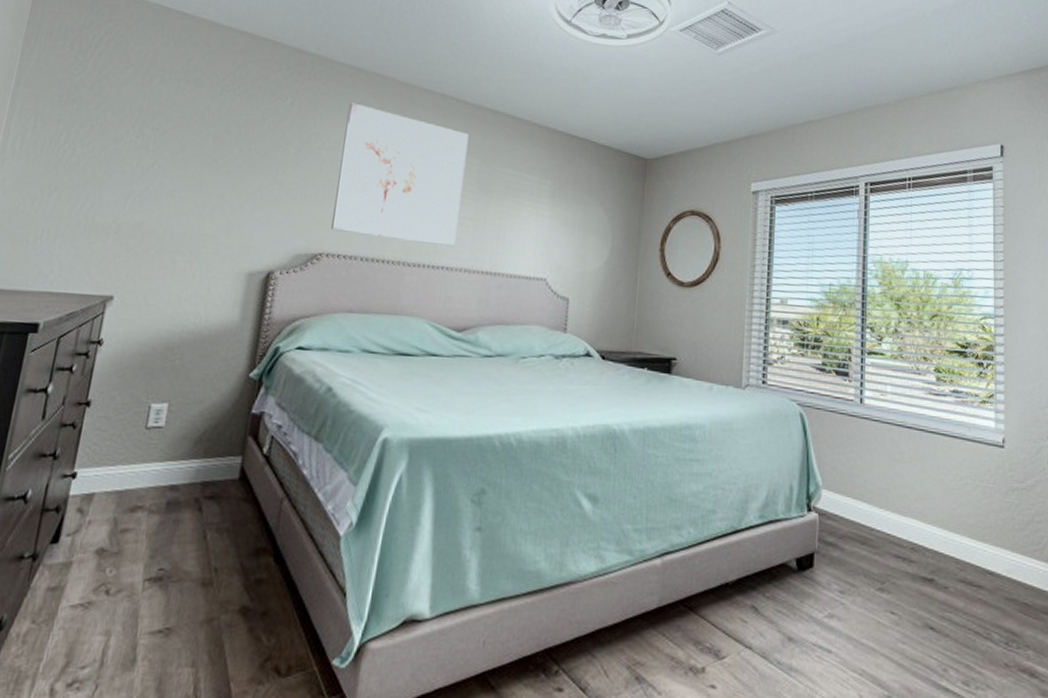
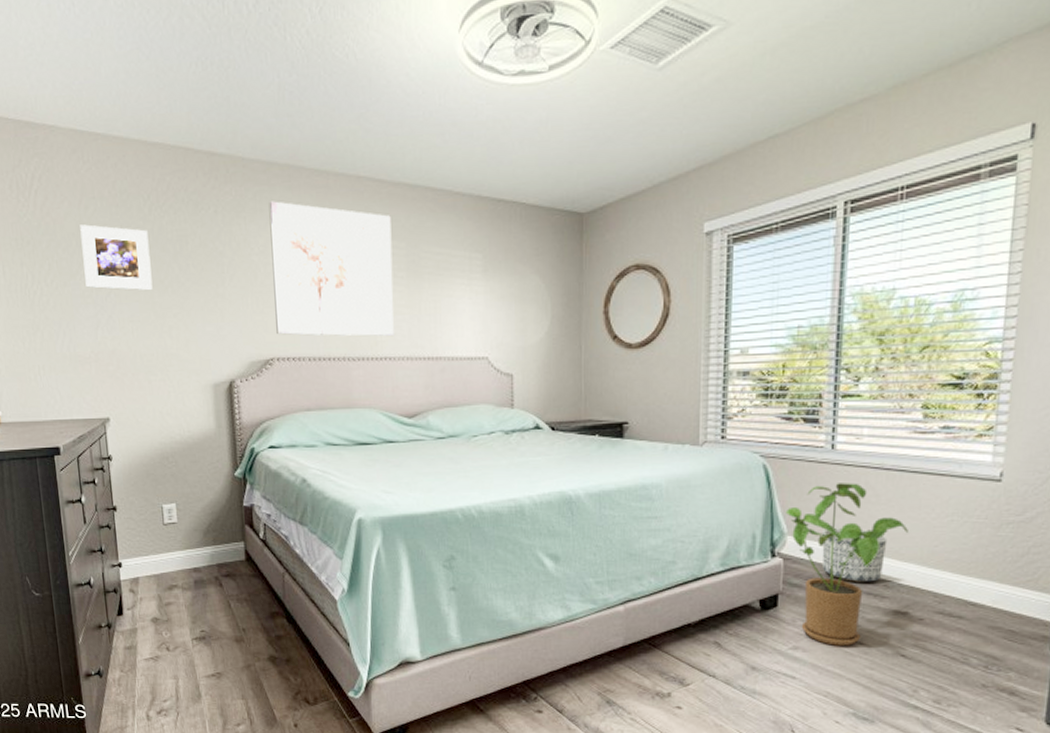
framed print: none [128,93,214,168] -> present [80,224,153,291]
house plant: none [820,437,929,615] -> present [785,483,908,646]
planter: none [854,484,912,544] -> present [822,528,888,582]

